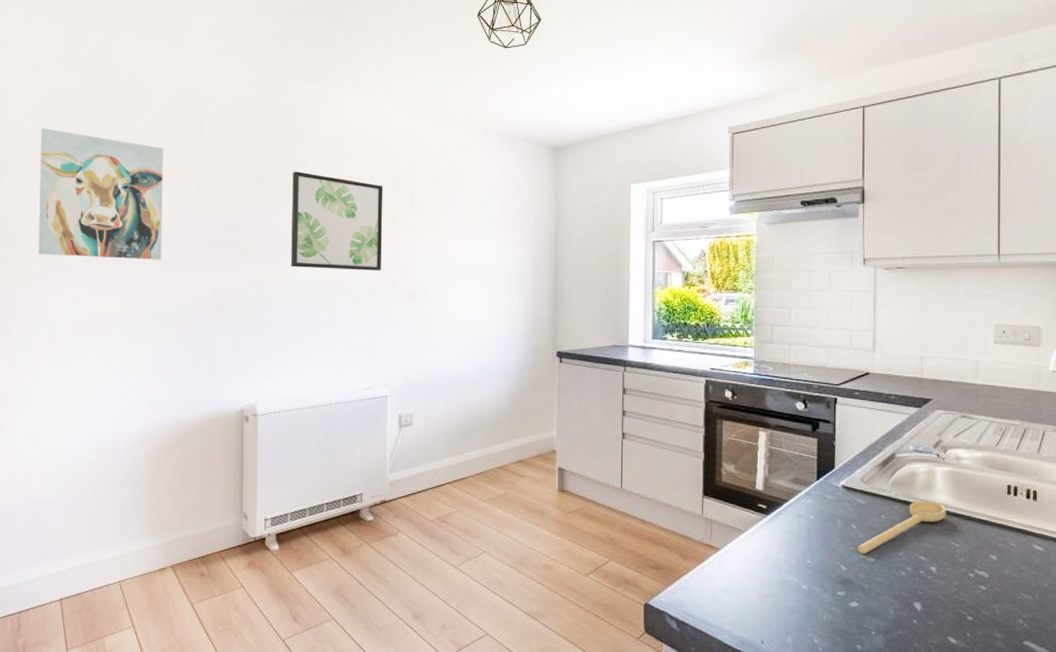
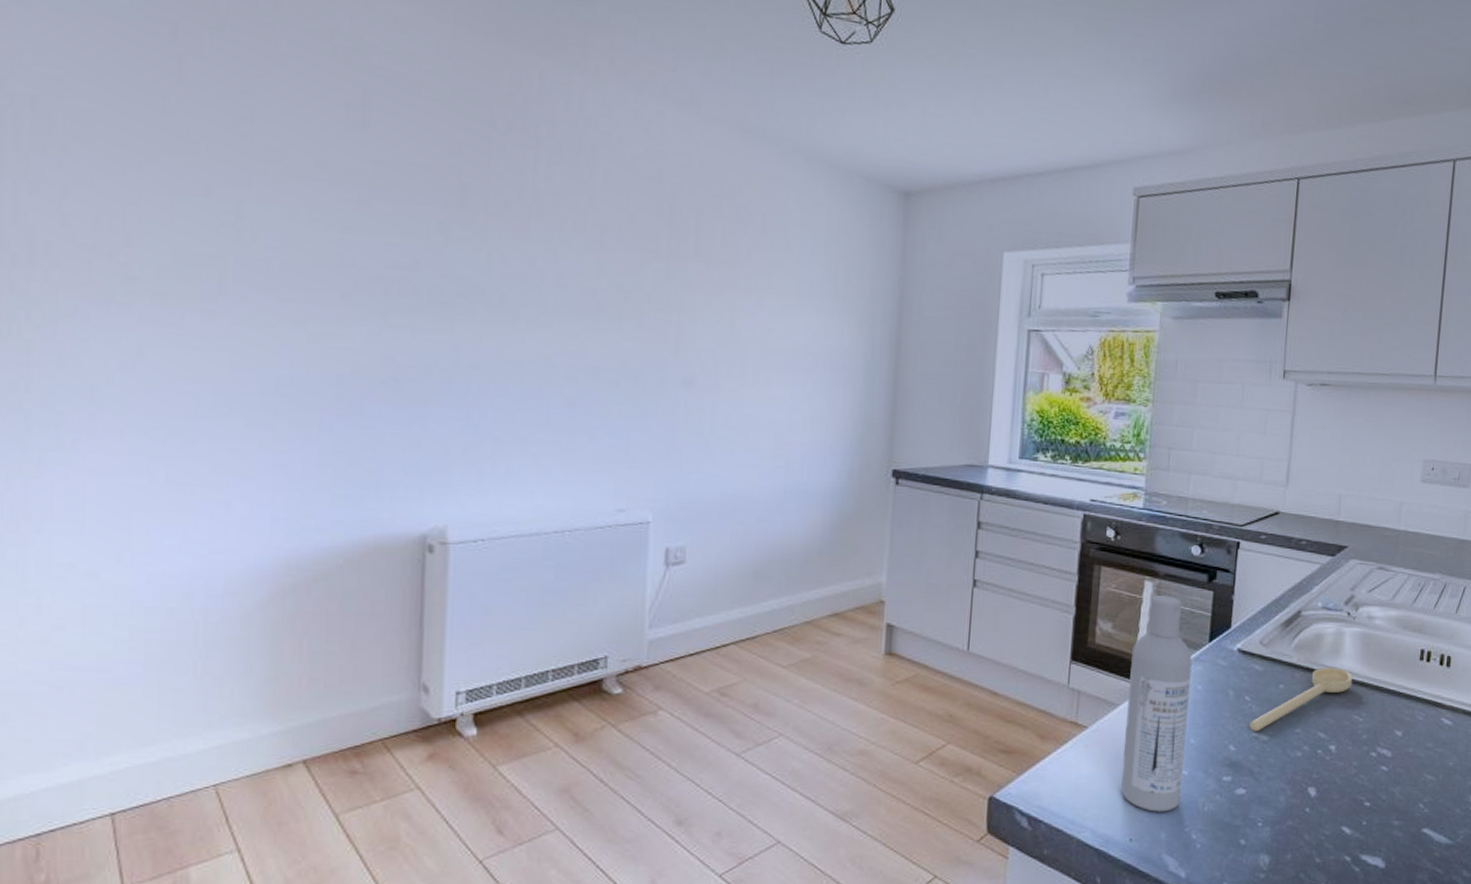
wall art: present [38,127,164,260] -> none [73,77,300,306]
wall art: present [291,171,383,271] -> none [508,189,655,345]
bottle: none [751,443,803,620] -> present [1121,595,1192,812]

